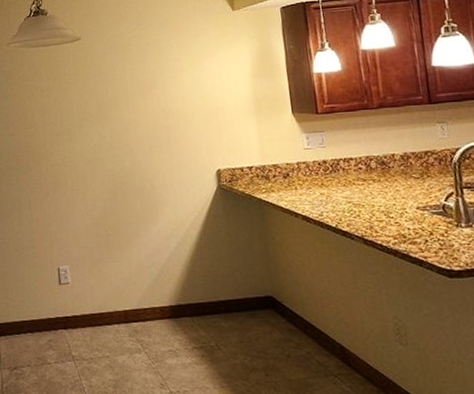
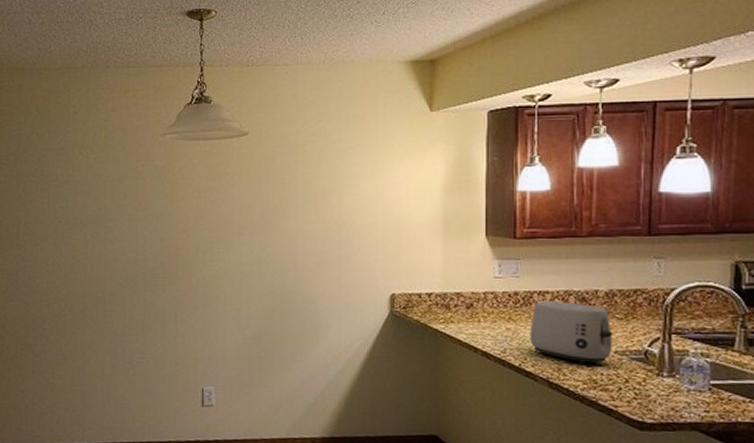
toaster: none [341,166,415,221] -> present [530,301,613,364]

